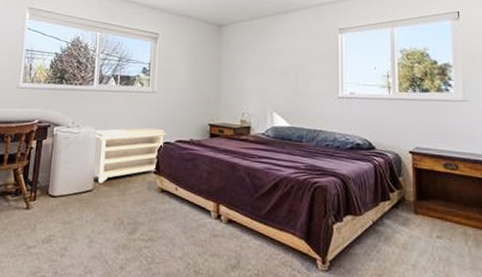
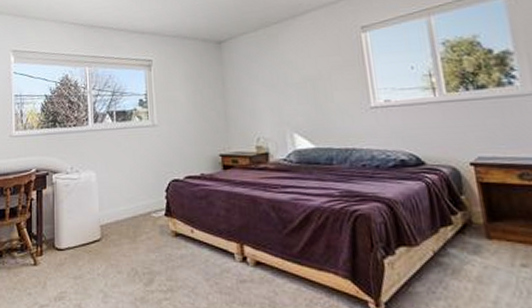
bench: present [93,127,166,183] -> none [95,165,173,231]

